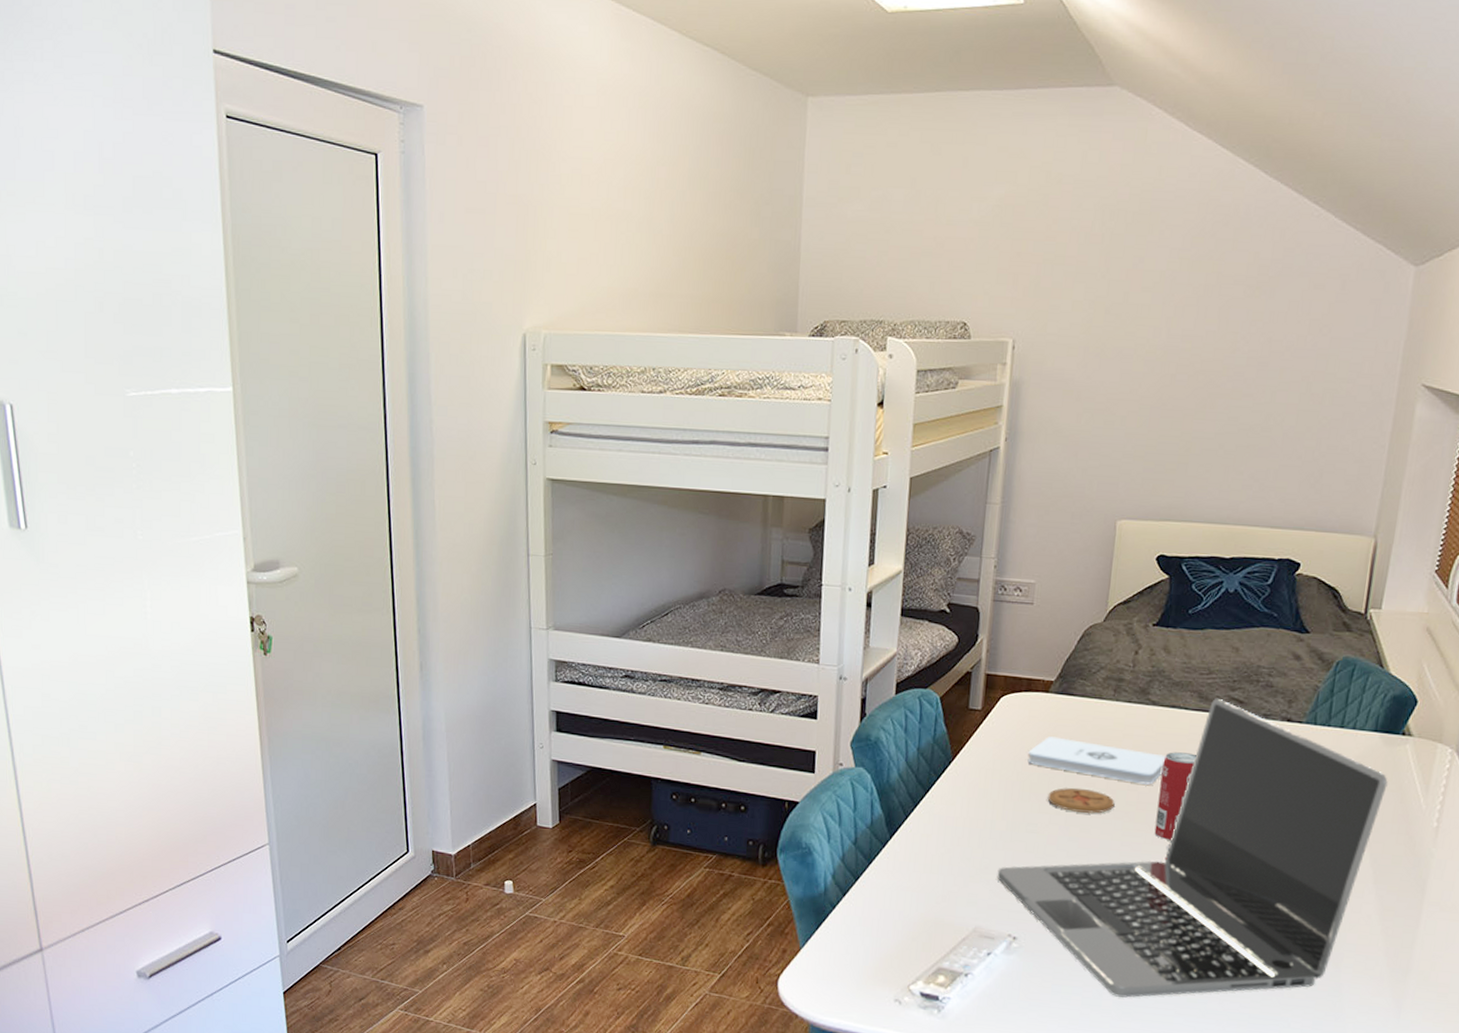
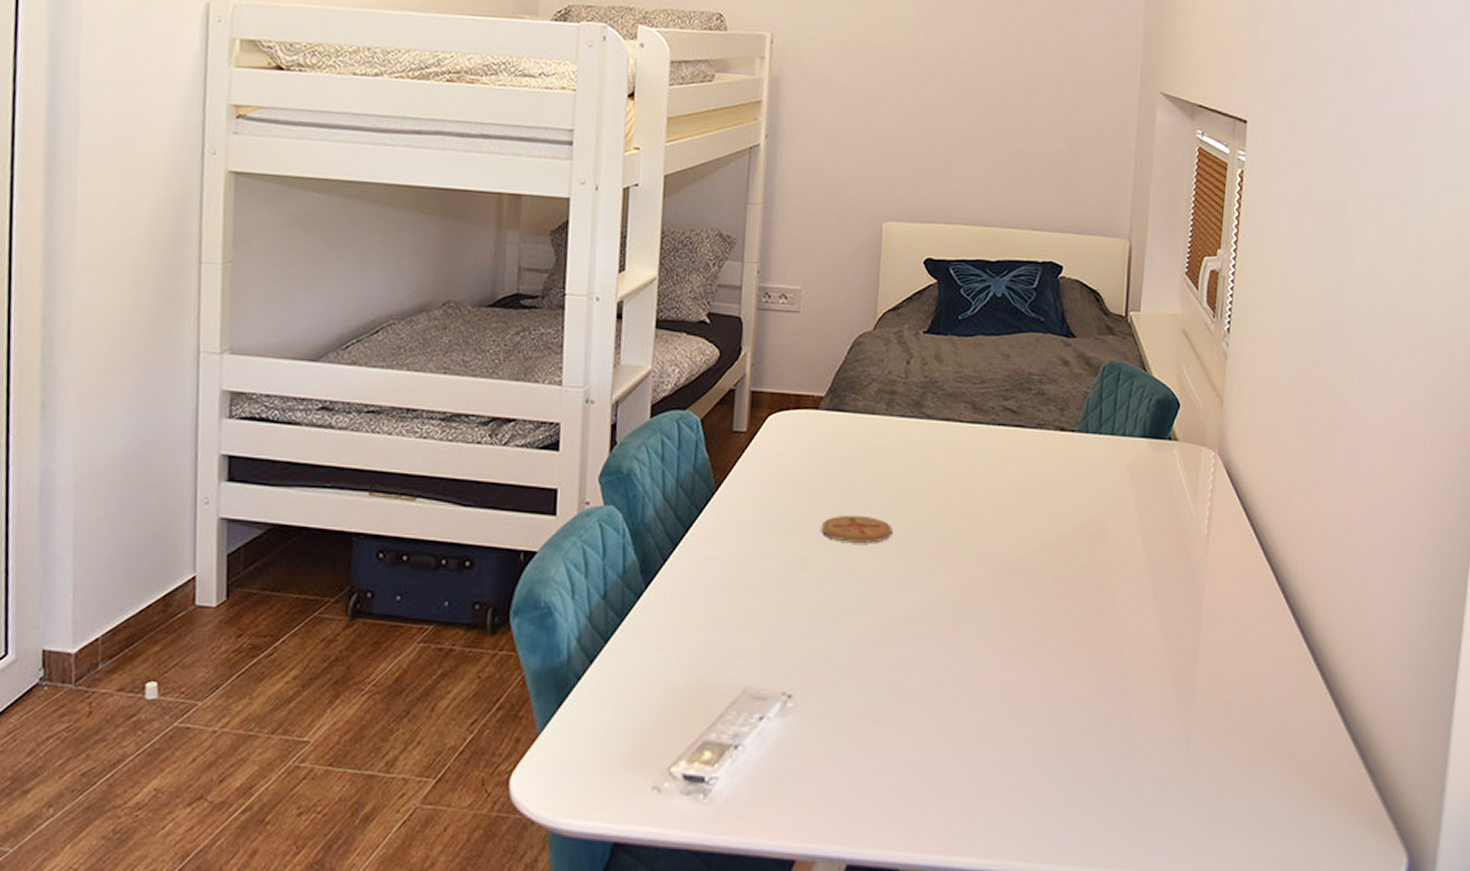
laptop: present [997,698,1388,998] -> none [768,408,1159,755]
notepad: present [1027,736,1166,785] -> none [798,458,943,507]
beverage can: present [1154,752,1196,841] -> none [935,469,974,568]

